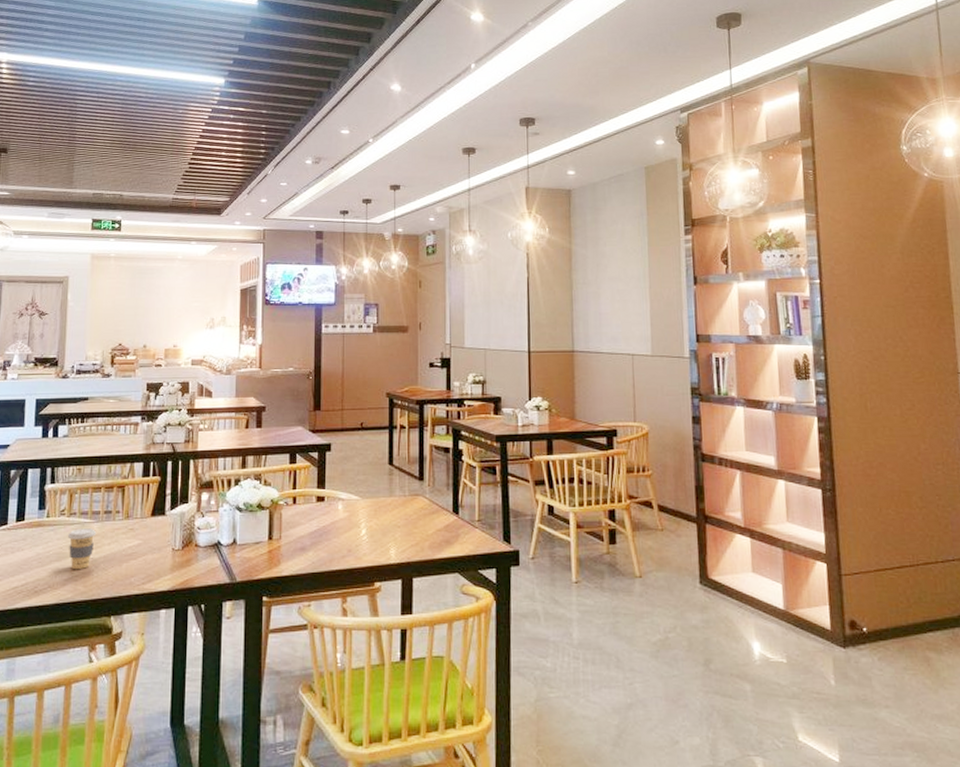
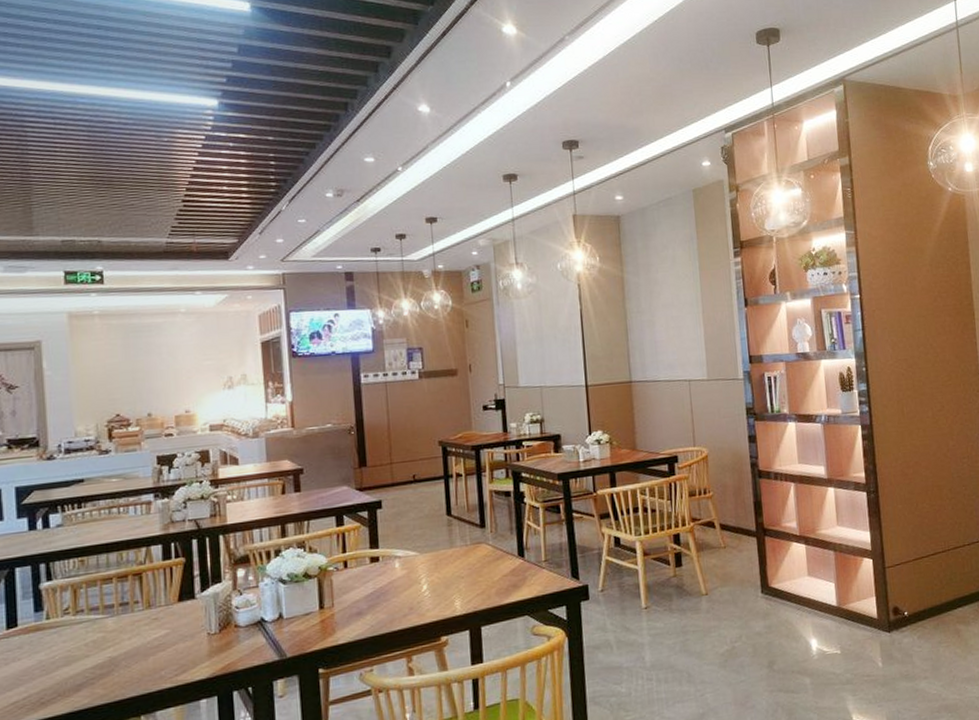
coffee cup: present [67,528,97,569] -> none [75,624,113,672]

